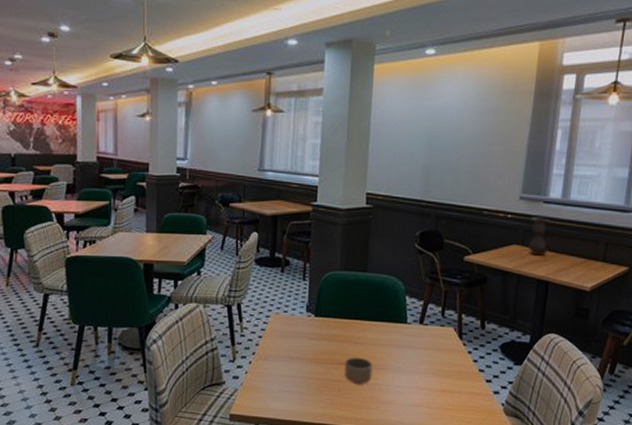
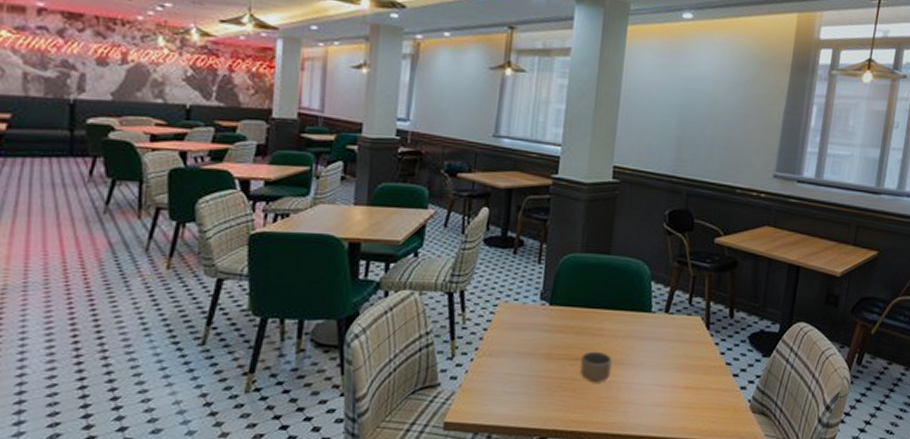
vase: present [528,216,549,257] -> none [780,196,802,240]

